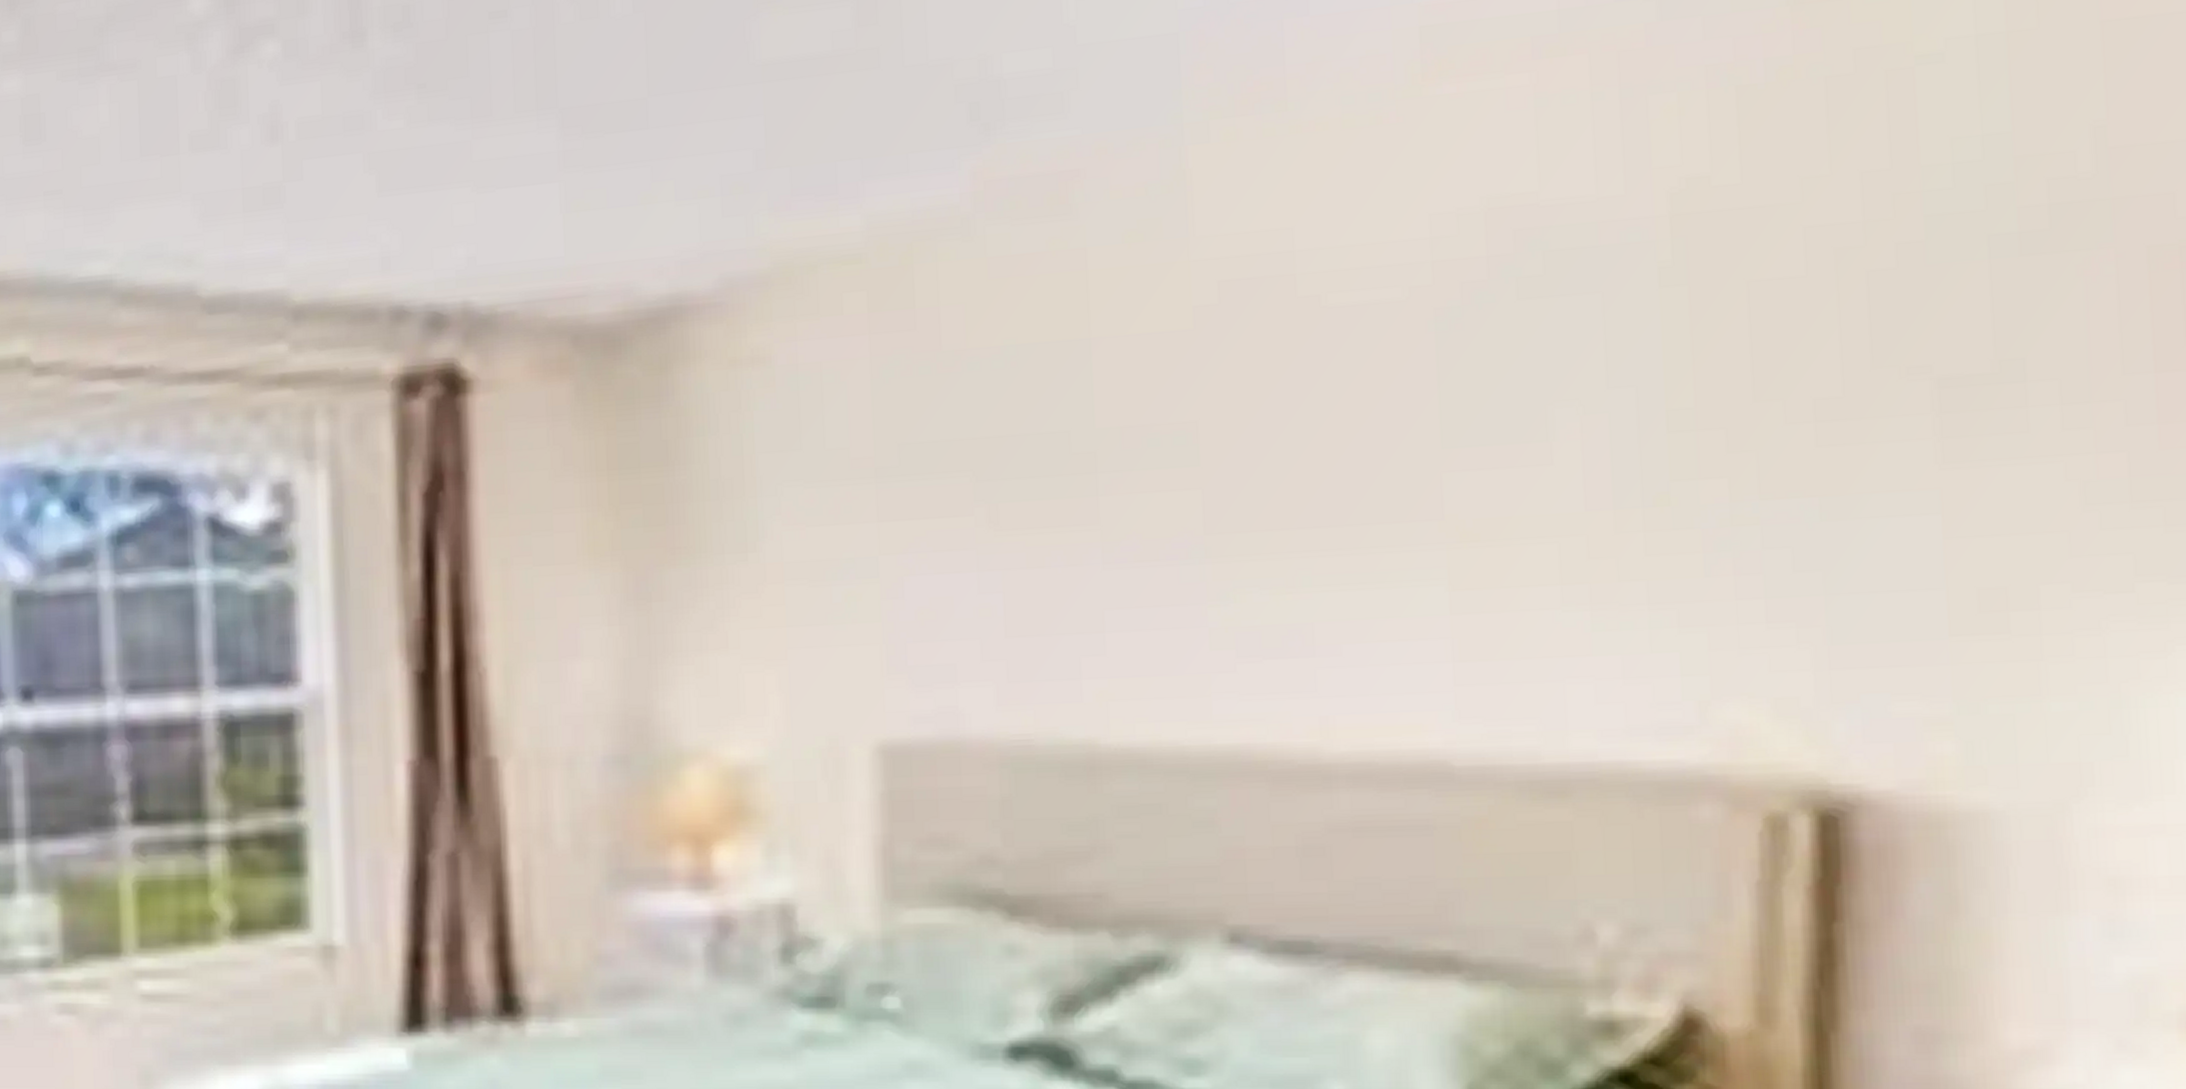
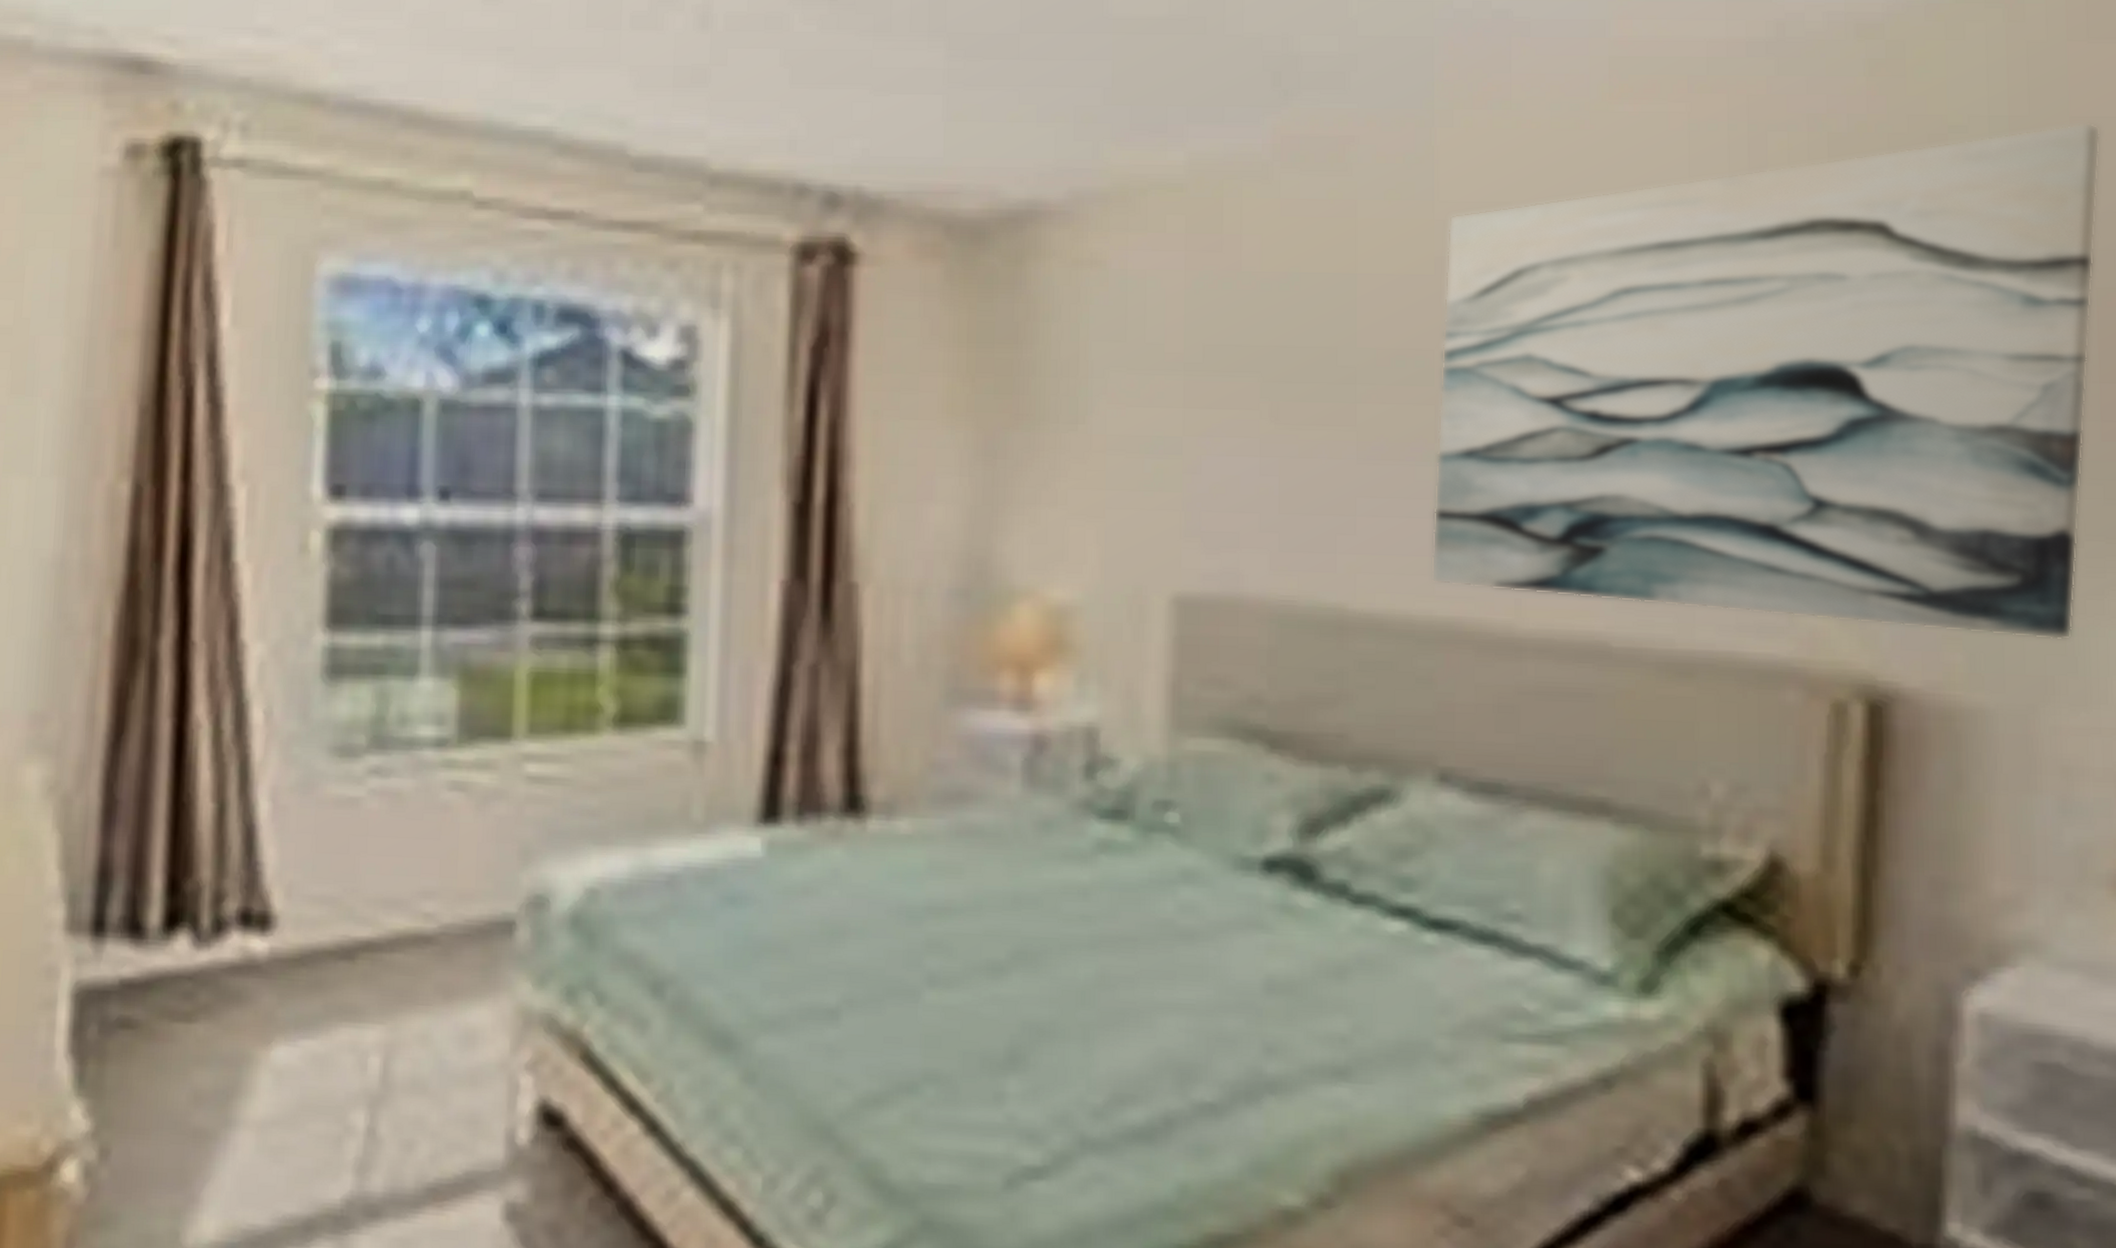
wall art: none [1204,25,2151,716] -> present [1430,122,2101,640]

